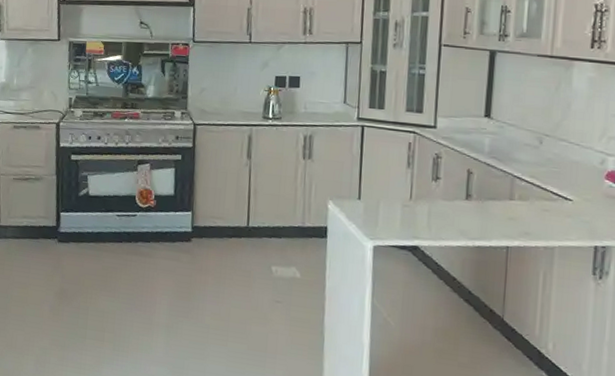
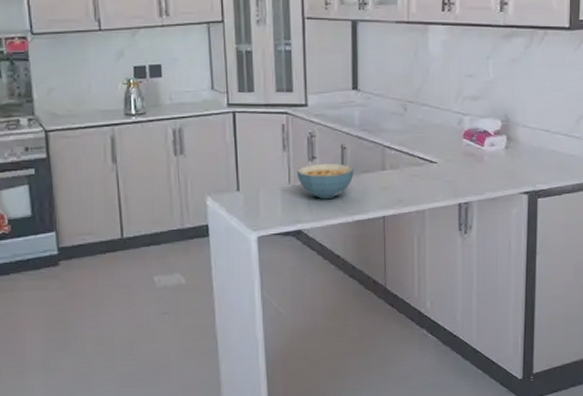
cereal bowl: none [419,184,479,221] -> present [296,163,354,200]

